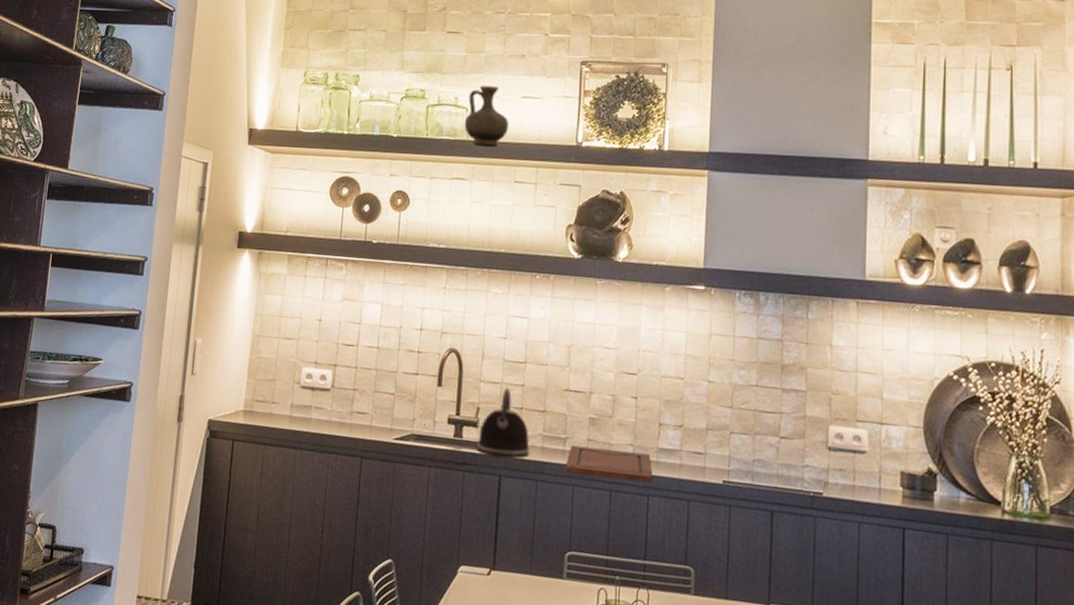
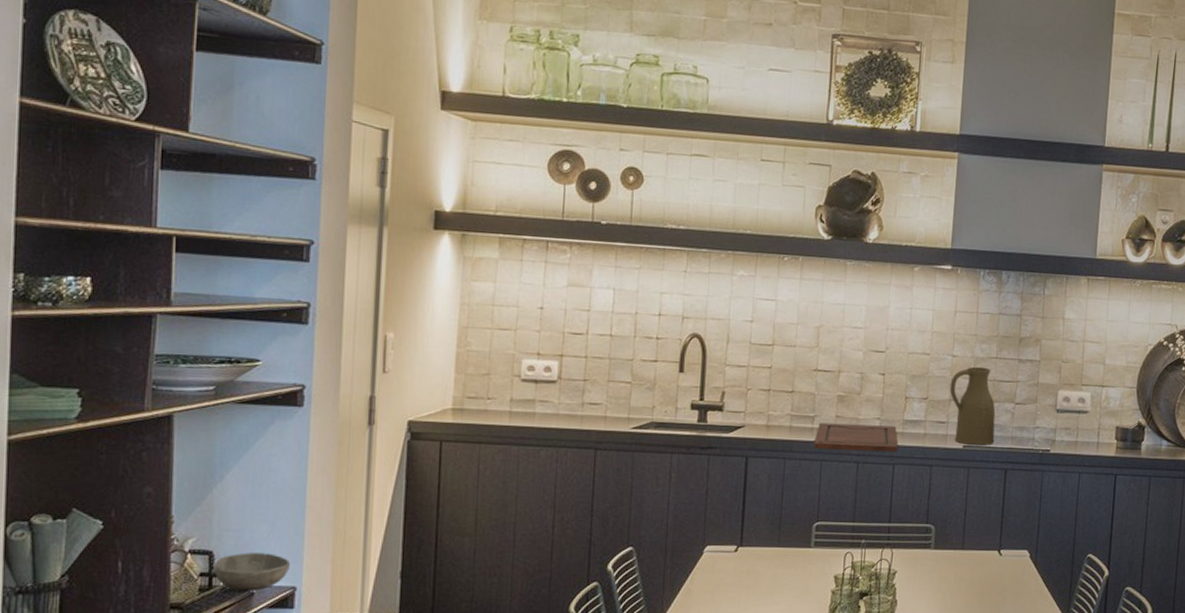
bowl: none [55,530,111,567] -> present [213,553,290,592]
ceramic jug: present [464,85,510,148] -> none [704,53,755,123]
kettle: present [477,388,530,459] -> none [722,371,778,440]
ceramic pitcher: none [706,394,758,482] -> present [949,366,996,446]

